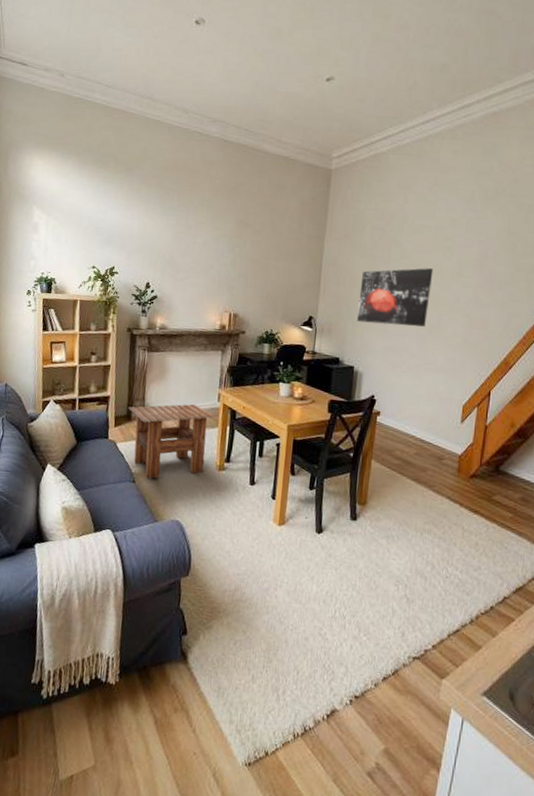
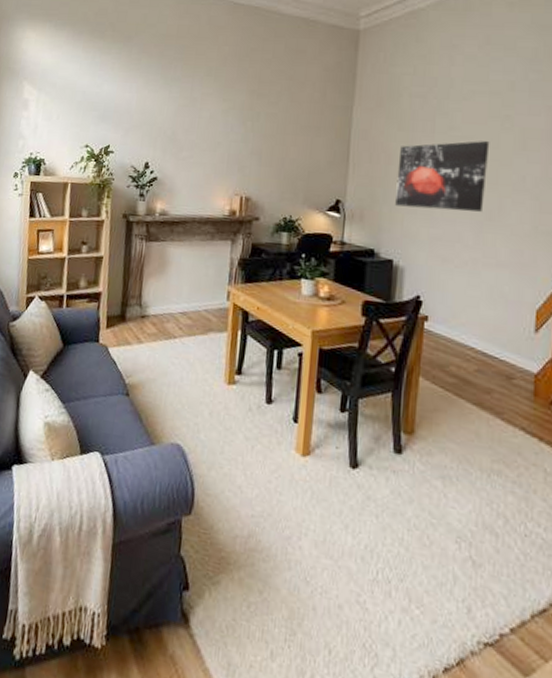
side table: present [127,403,216,480] -> none [121,302,224,393]

